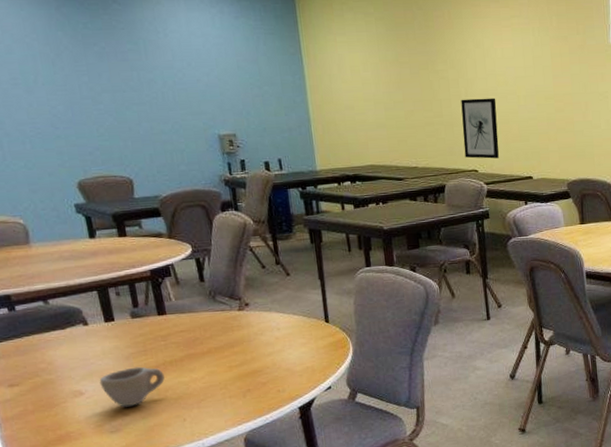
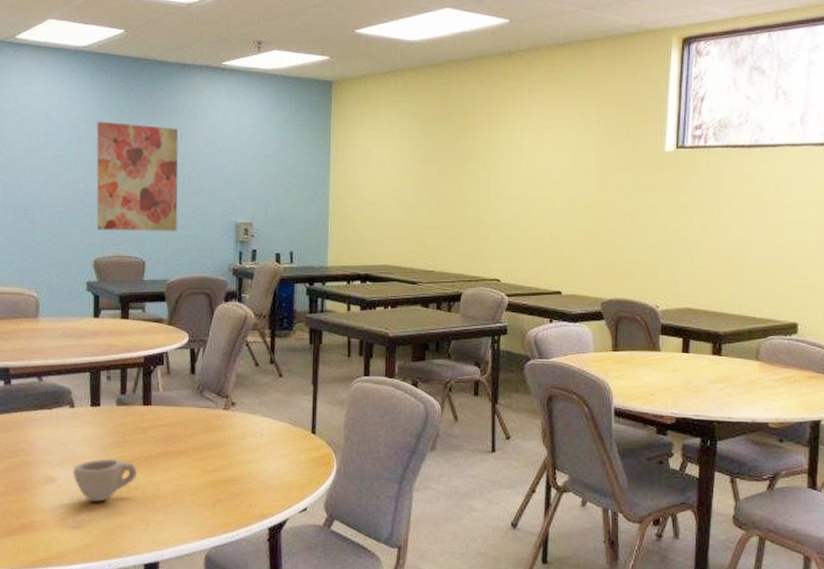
wall art: none [49,39,160,152] -> present [96,121,179,232]
wall art: present [461,98,499,159] -> none [487,202,529,268]

